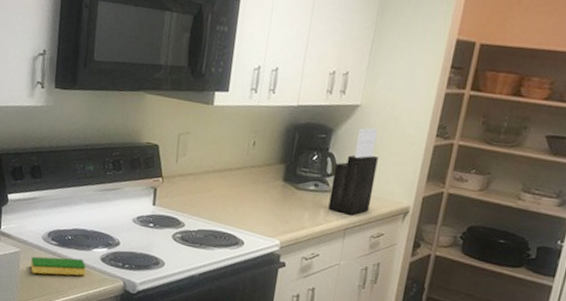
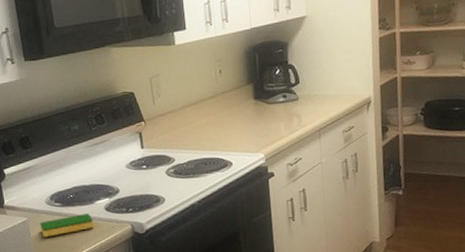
knife block: present [328,127,378,215] -> none [296,33,336,116]

